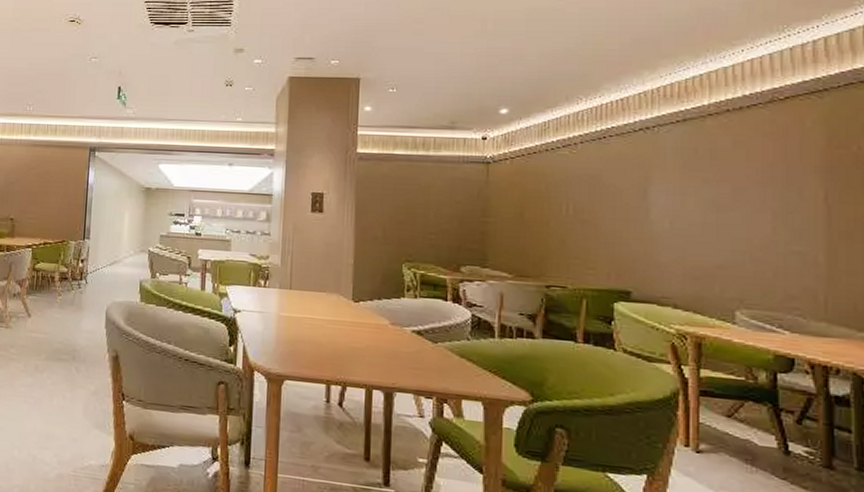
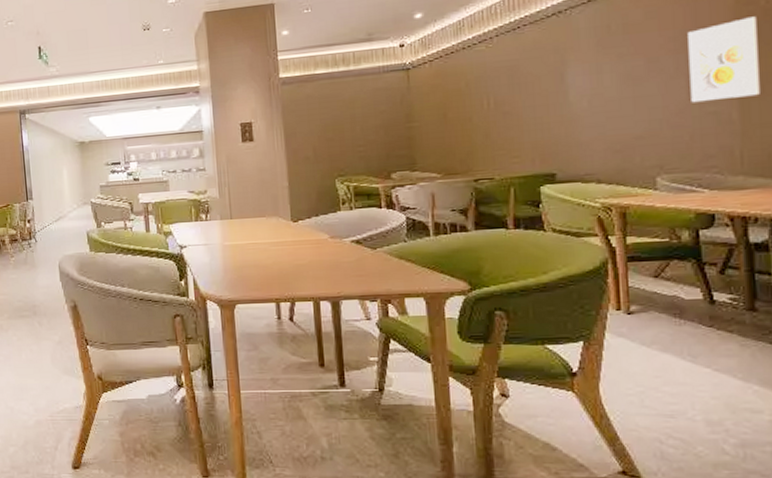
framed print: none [776,160,848,242] -> present [687,16,760,103]

